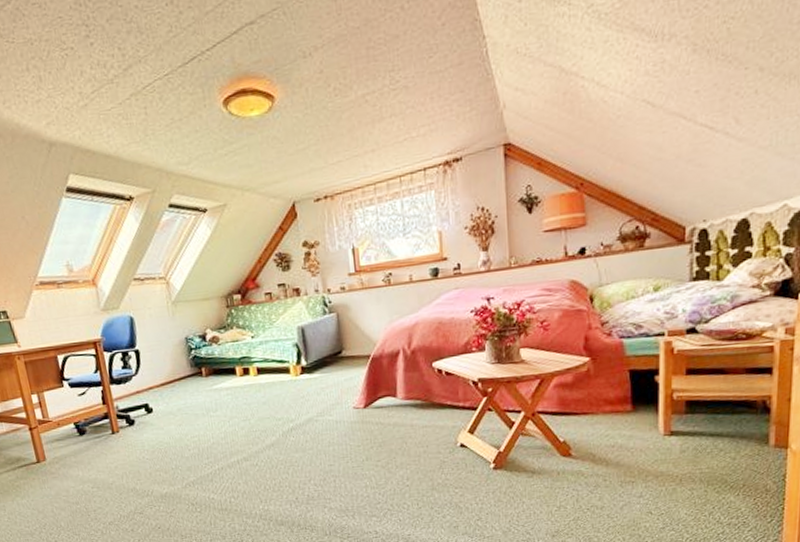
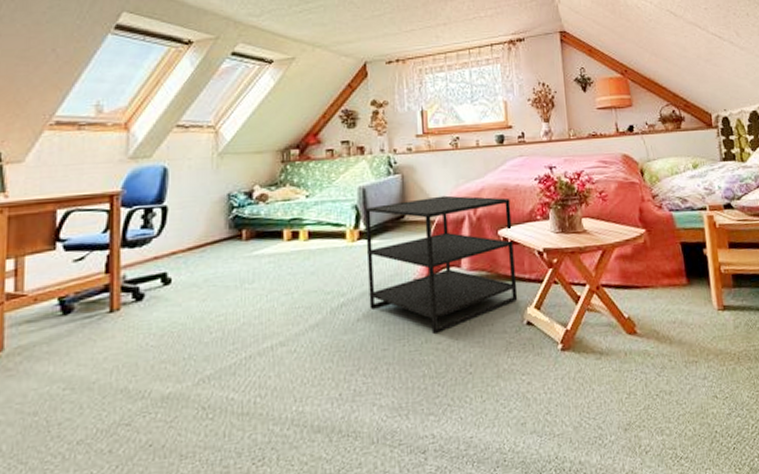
side table: none [305,331,452,453] -> present [365,195,518,334]

